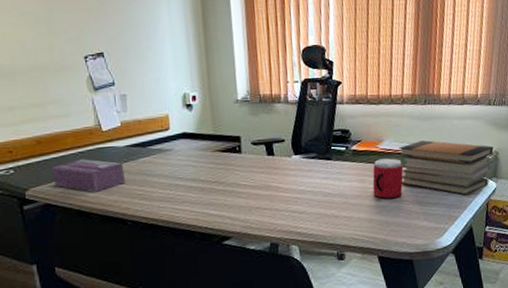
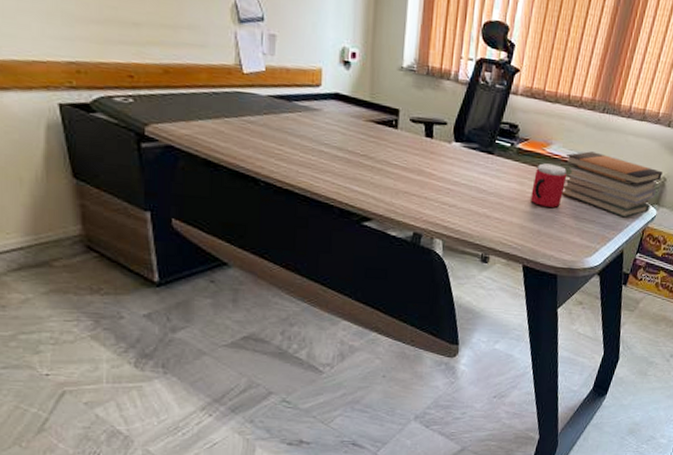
tissue box: present [52,159,125,192] -> none [179,101,263,143]

